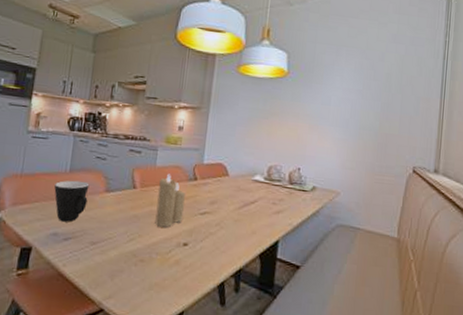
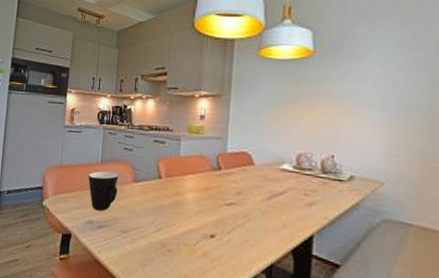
candle: present [155,173,185,227] -> none [181,163,210,218]

